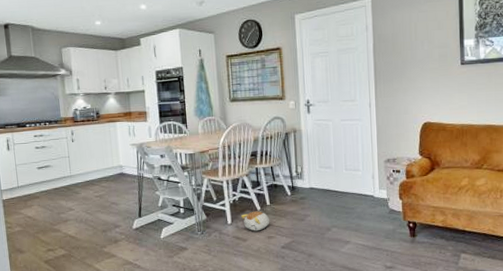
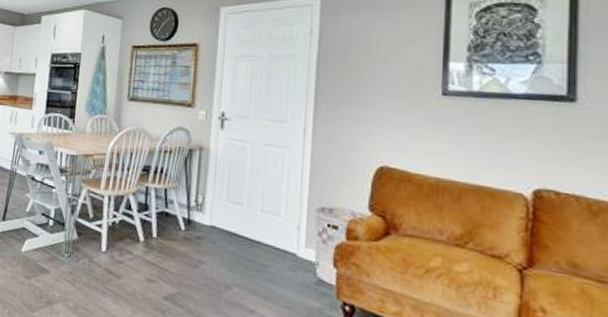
plush toy: present [241,211,270,231] -> none [119,241,154,269]

